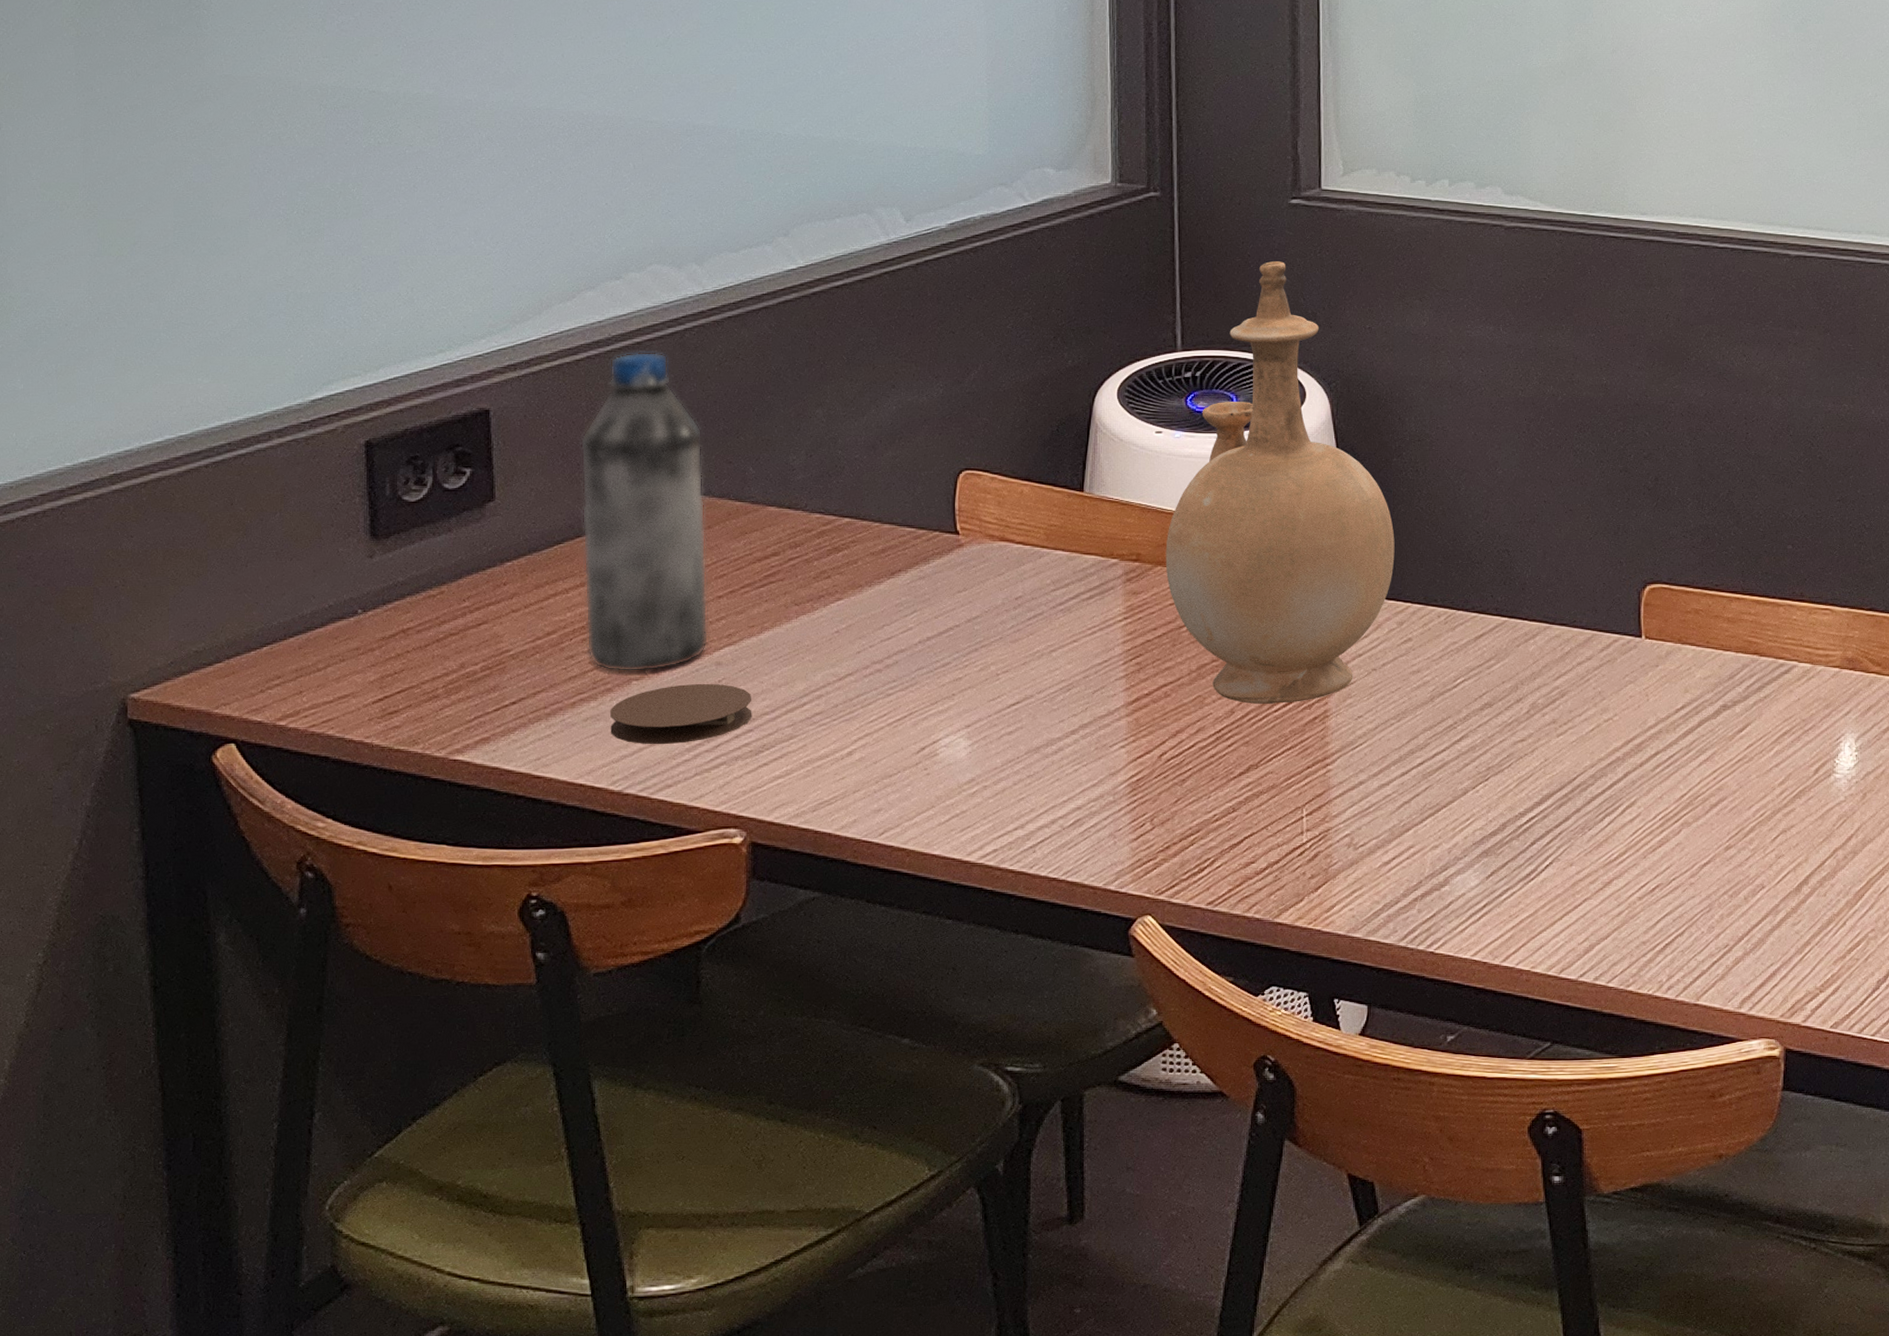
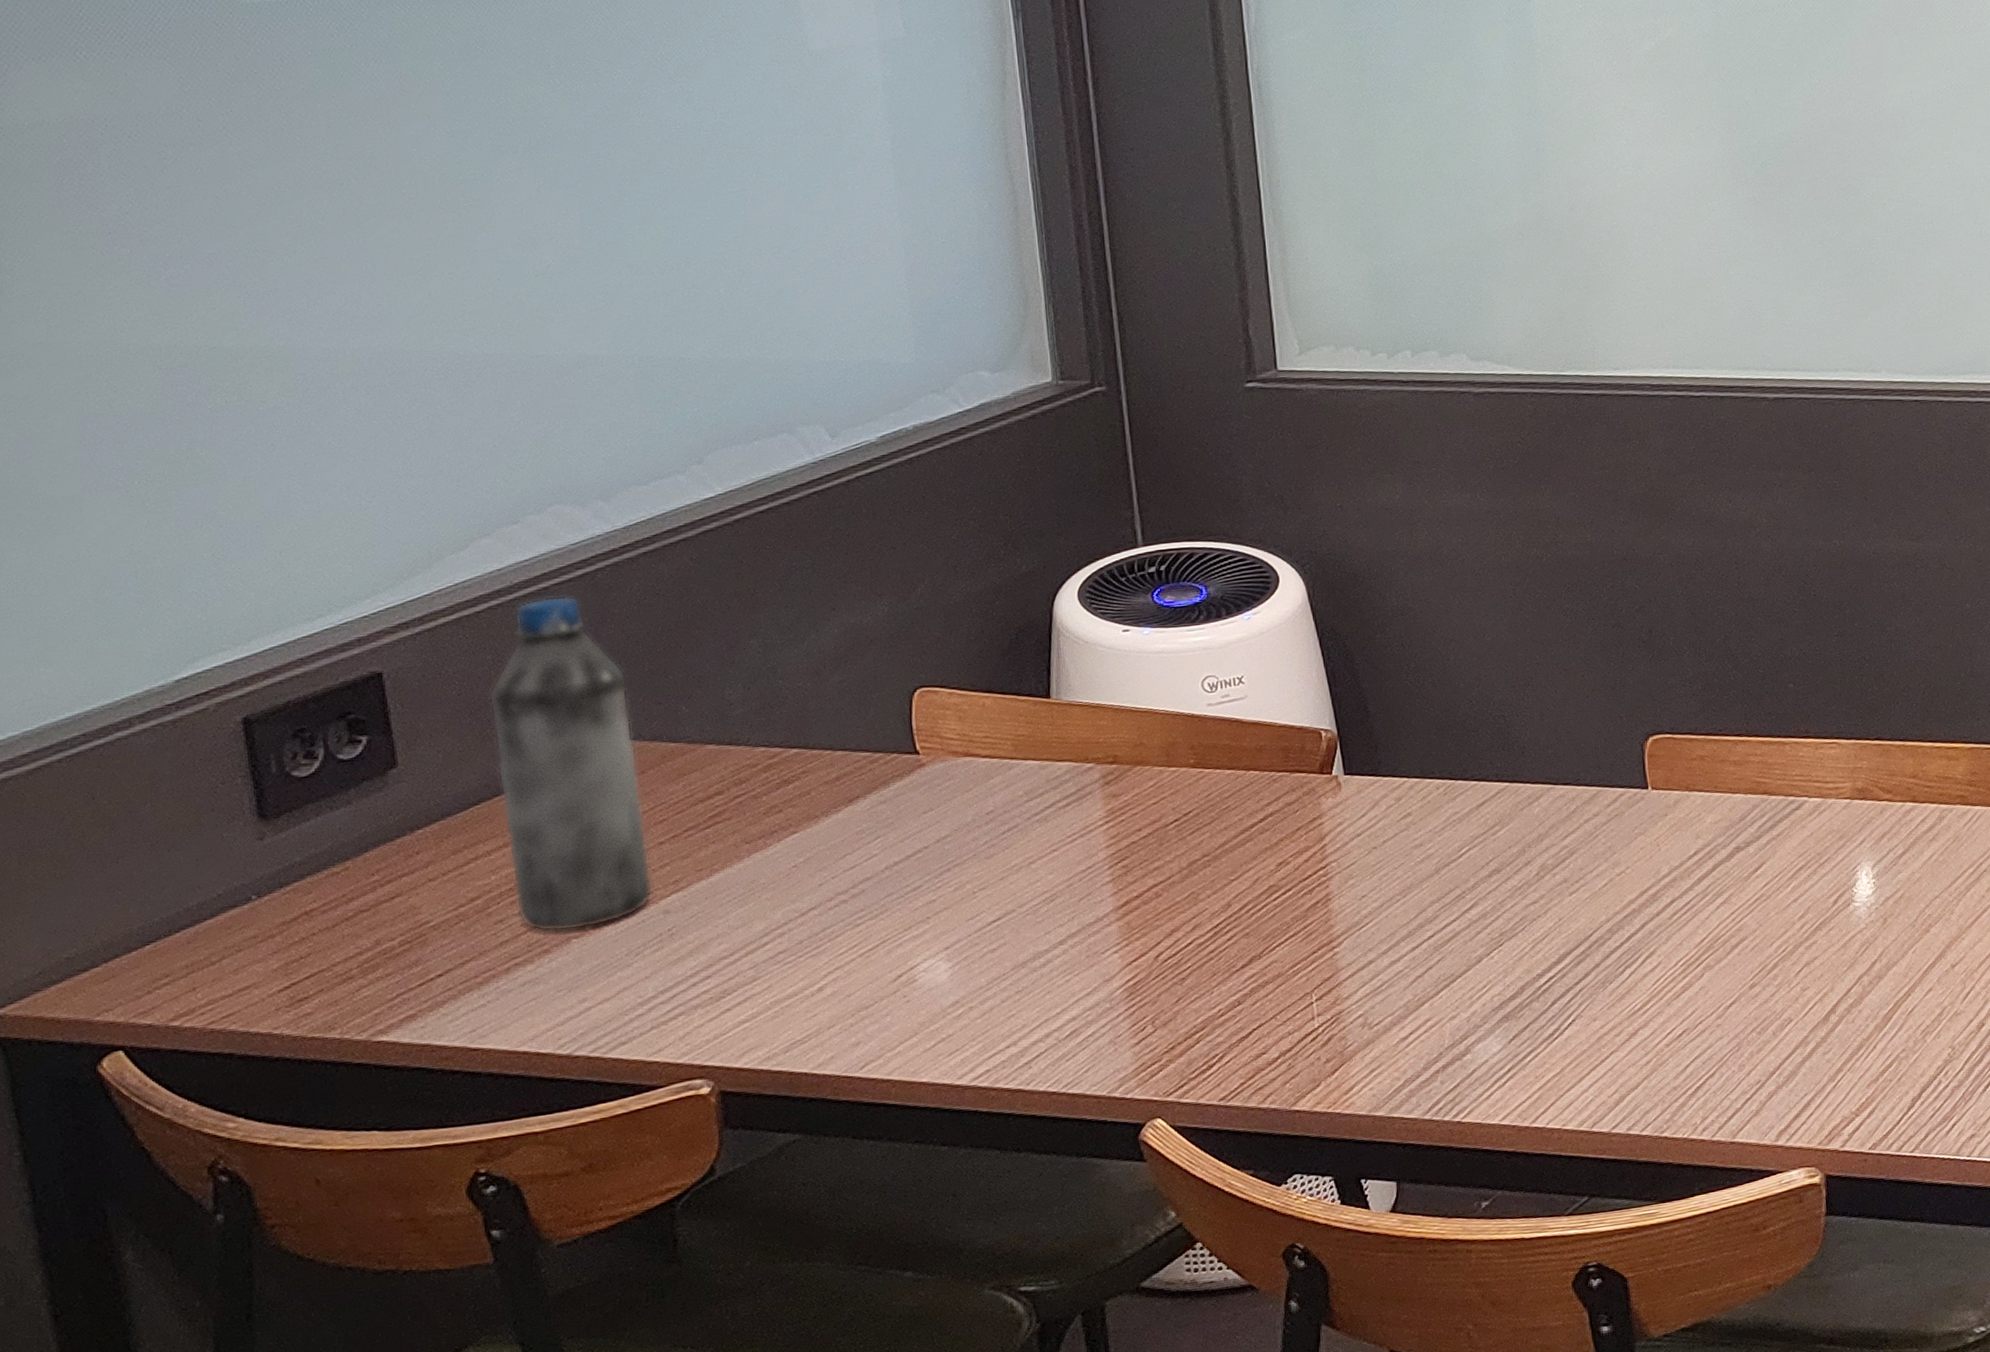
coaster: present [610,683,752,745] -> none [550,932,709,1004]
vase: present [1165,261,1395,704] -> none [1143,447,1387,895]

